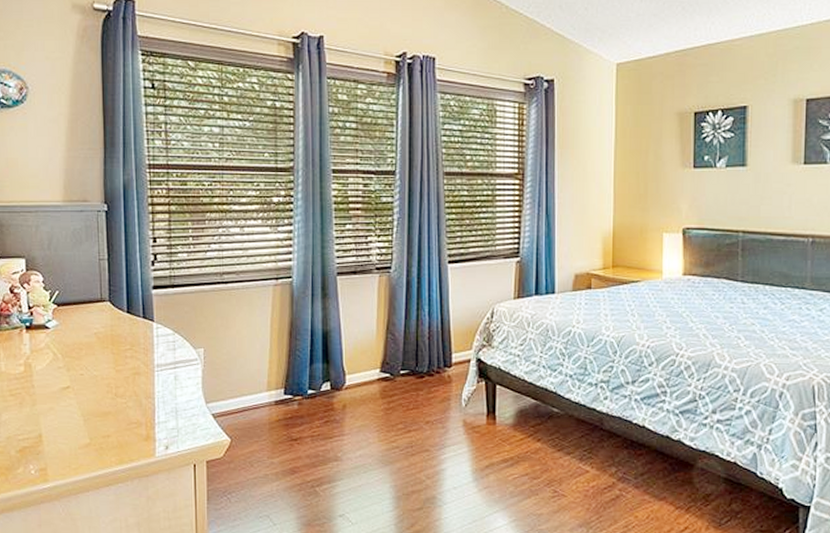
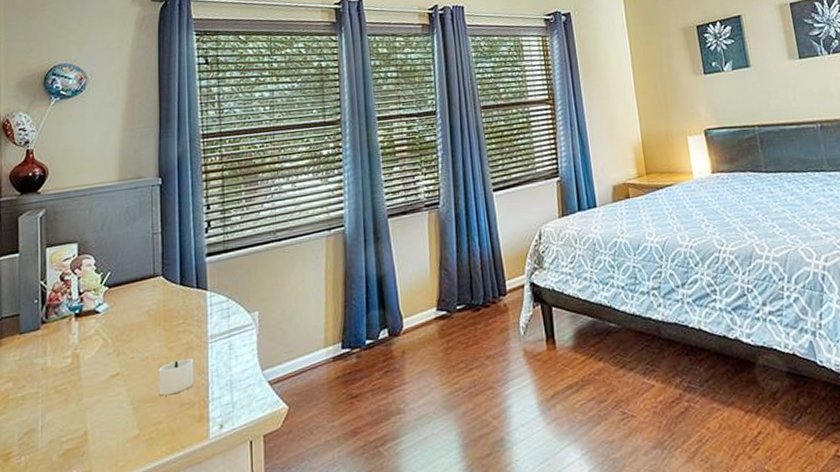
candle: none [107,383,142,413] -> present [159,358,195,396]

